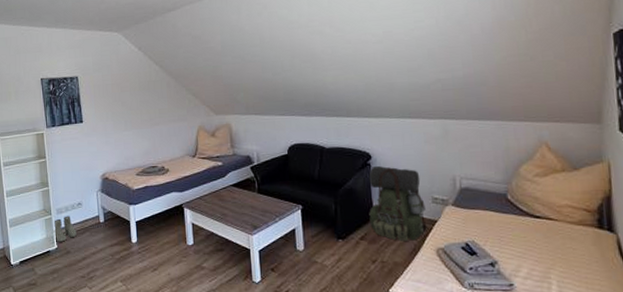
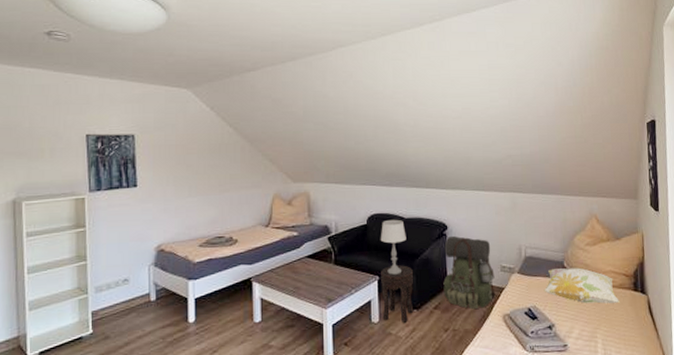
boots: present [53,215,77,242] -> none [89,294,119,326]
table lamp: none [301,149,329,204] -> present [380,219,406,275]
side table: none [304,195,338,253] -> present [381,265,414,324]
decorative pillow: none [483,201,581,243] -> present [544,267,621,304]

